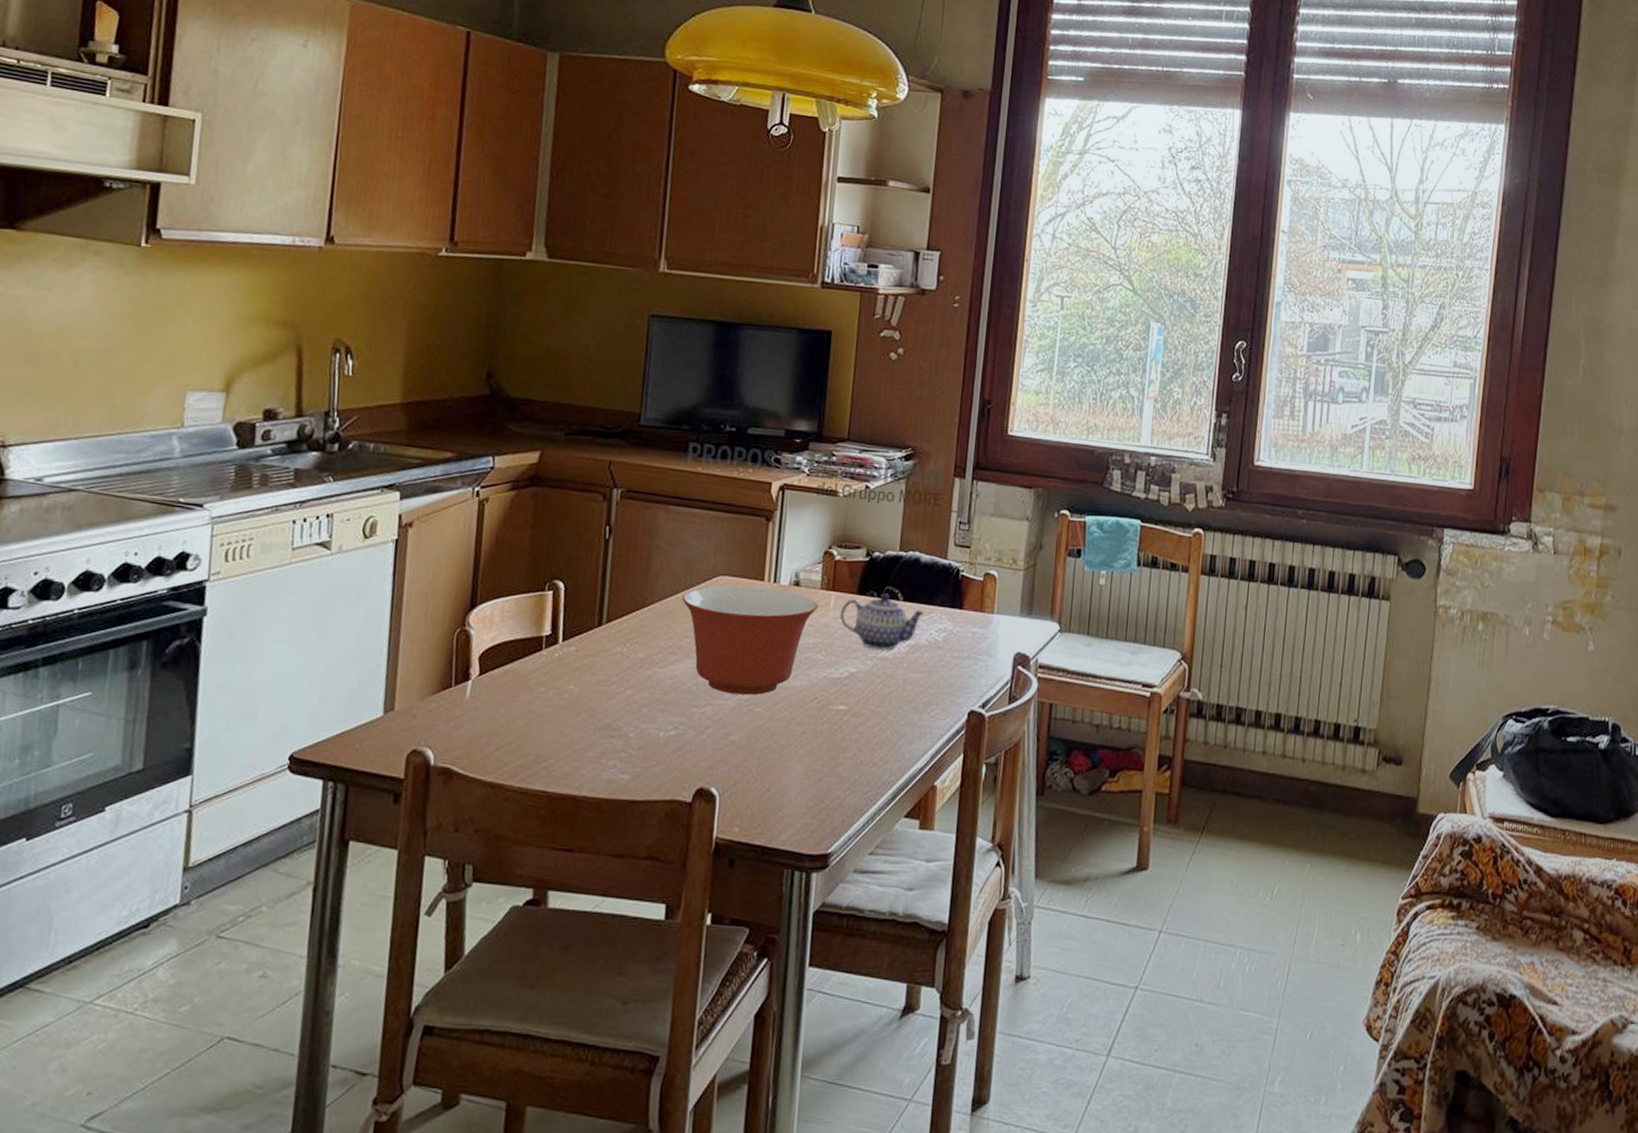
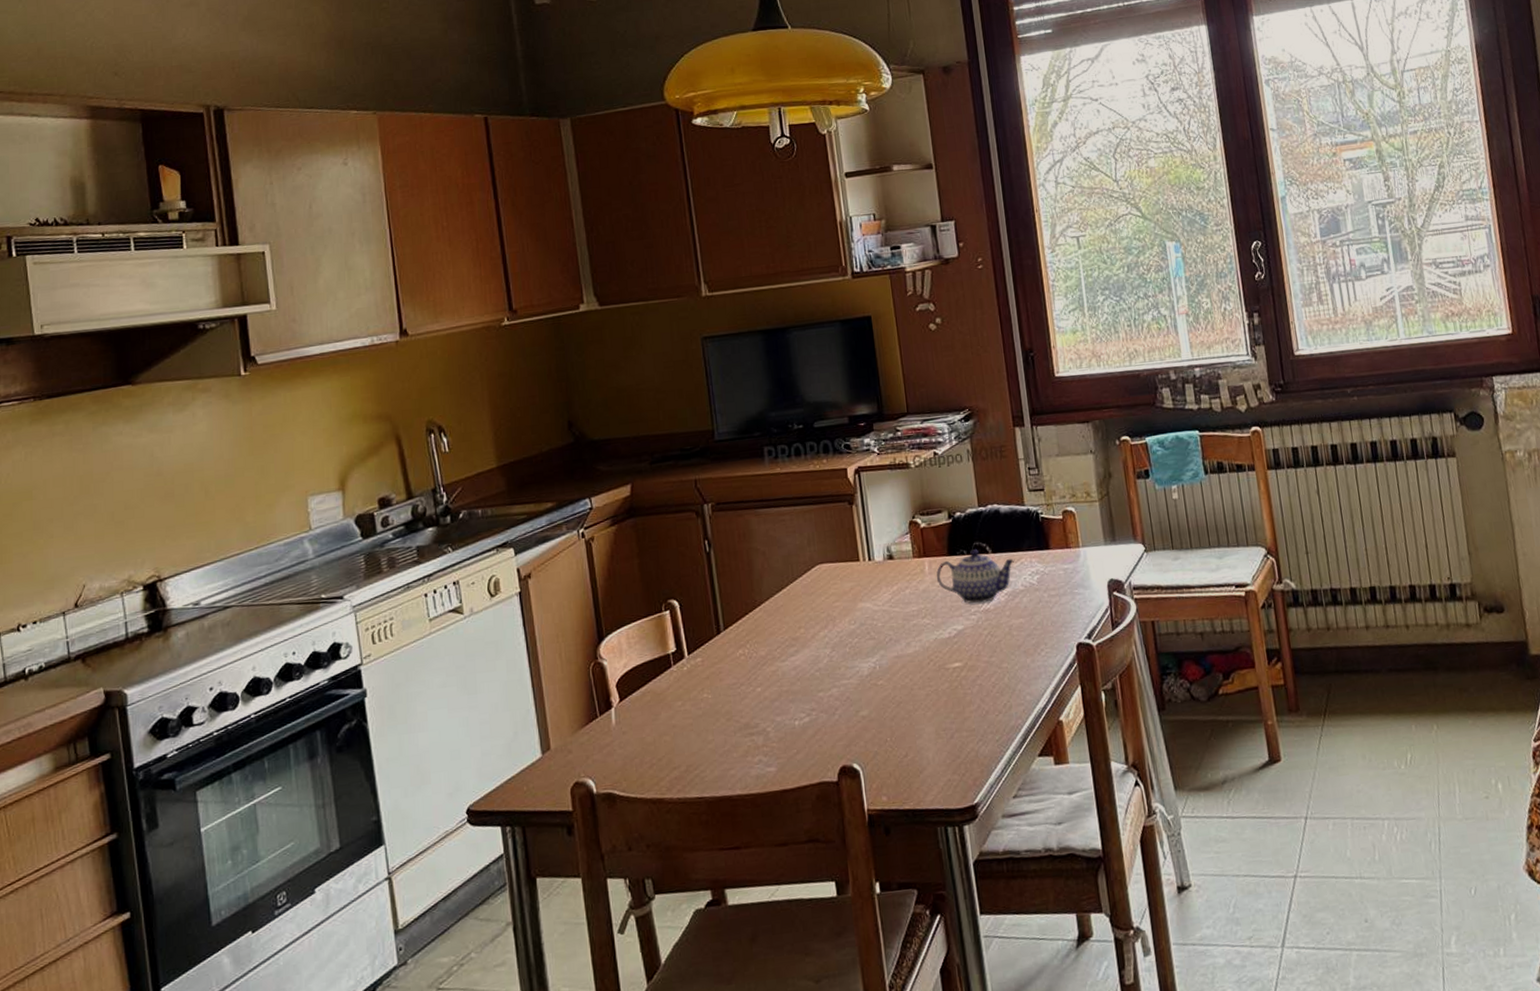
mixing bowl: present [682,585,819,695] -> none [788,565,915,673]

